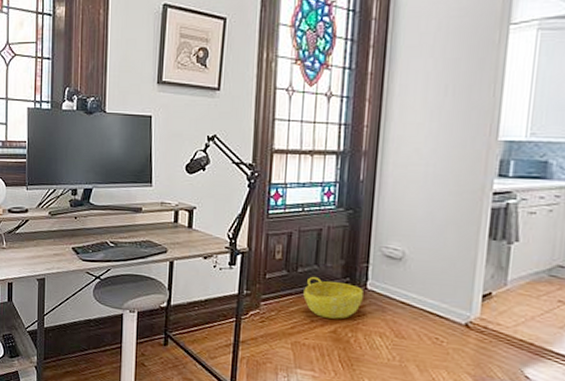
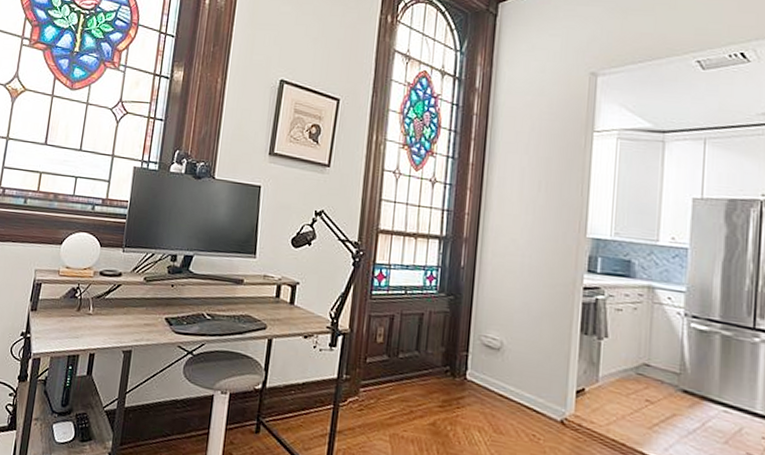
basket: present [303,276,363,319] -> none [403,362,463,411]

